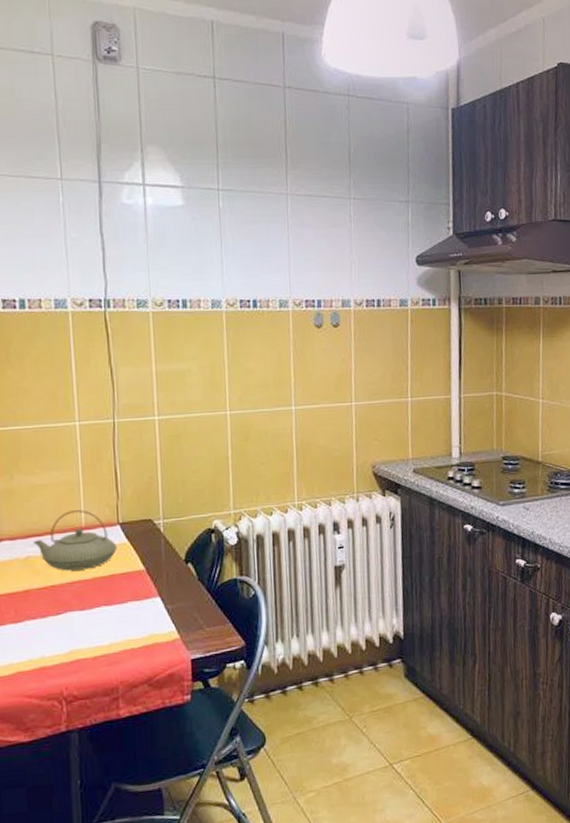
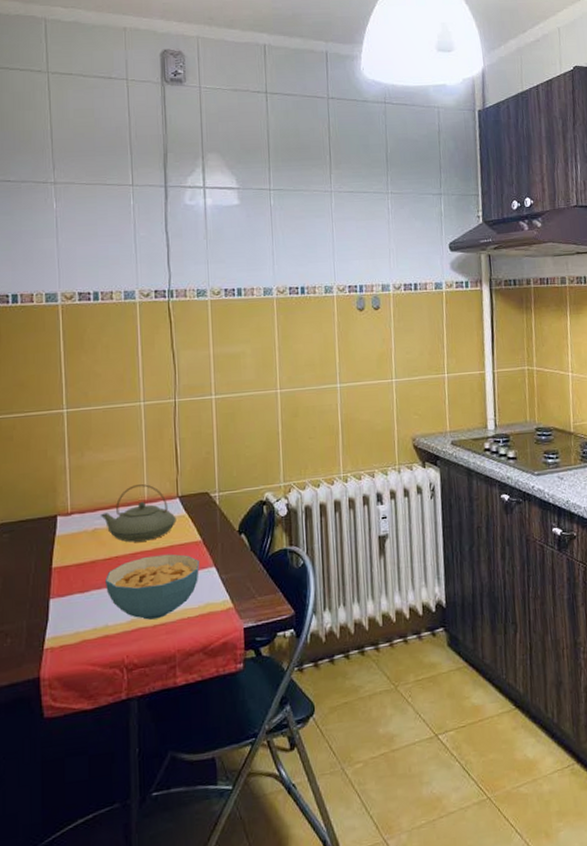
cereal bowl: none [41,583,143,651] -> present [105,554,199,620]

